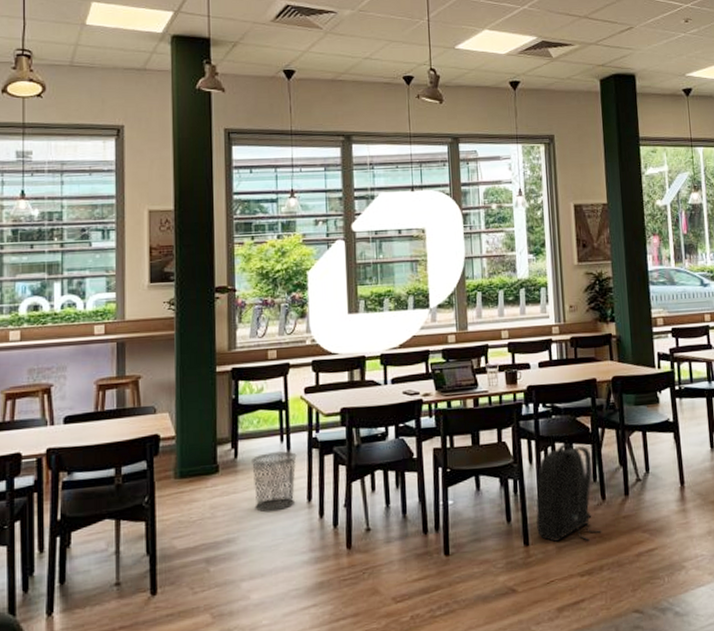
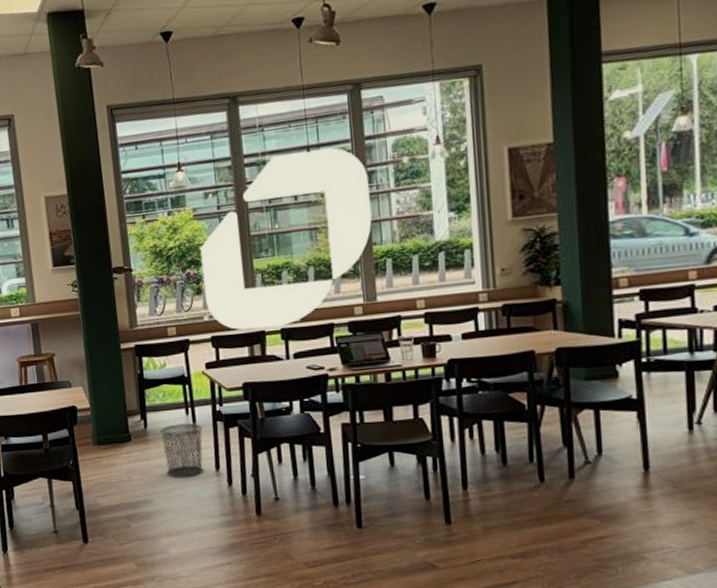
backpack: present [536,443,602,542] -> none [459,421,539,523]

